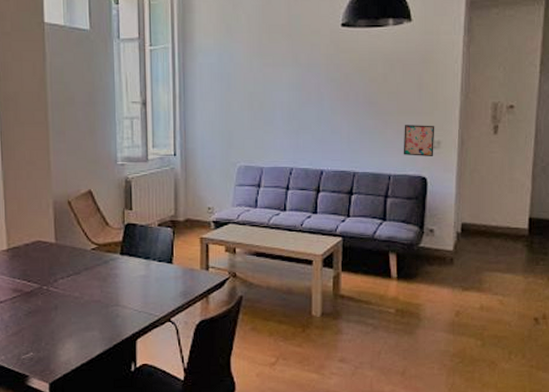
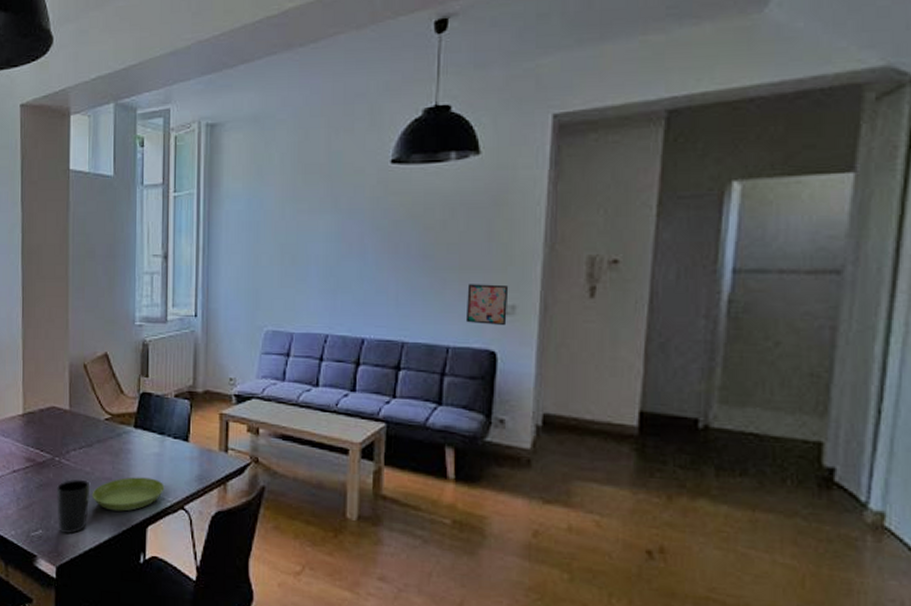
cup: none [45,303,80,354] -> present [56,479,91,535]
saucer: none [81,297,152,329] -> present [92,477,165,512]

